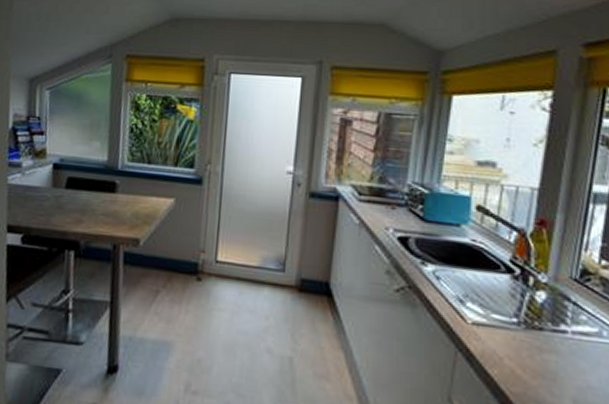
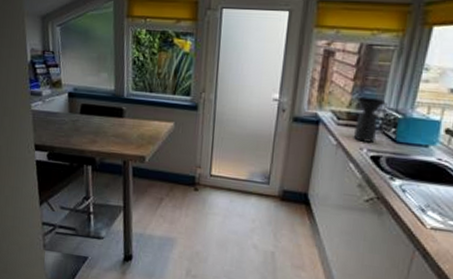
coffee maker: none [377,169,412,223] -> present [353,96,387,144]

